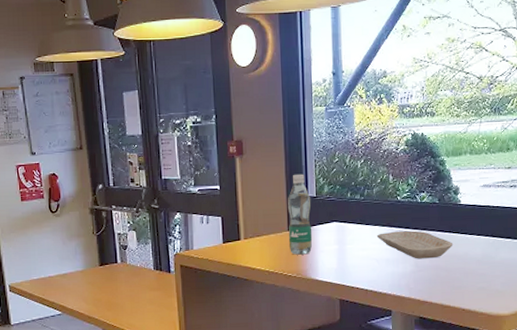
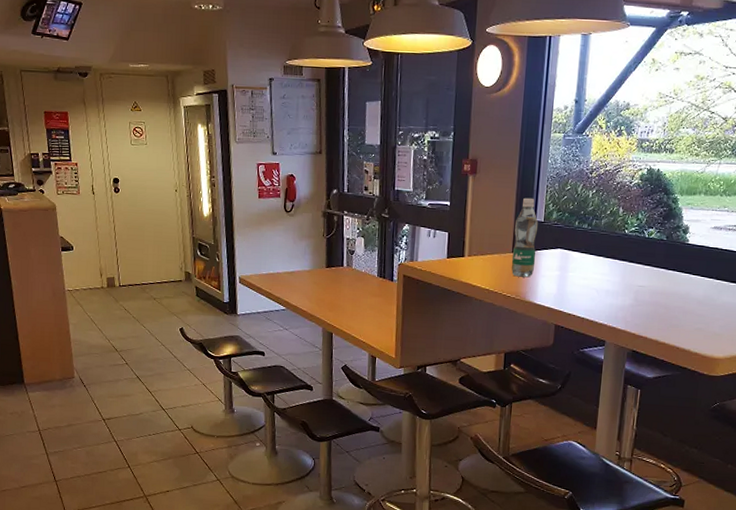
tray: present [376,230,454,259] -> none [599,263,676,295]

